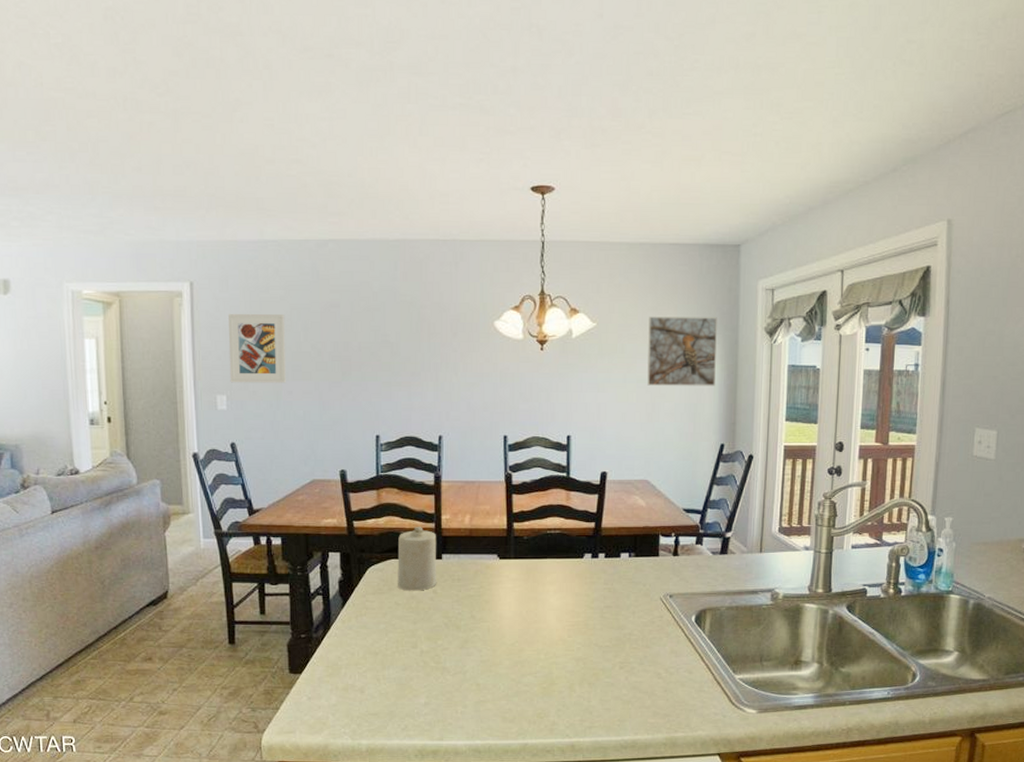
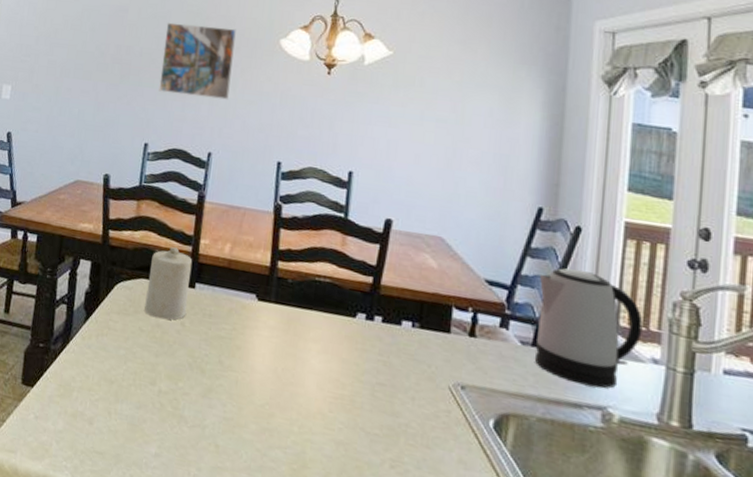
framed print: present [228,313,287,383] -> none [17,9,77,80]
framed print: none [382,314,452,384] -> present [158,22,236,100]
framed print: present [647,317,717,386] -> none [448,50,540,137]
kettle: none [722,488,798,576] -> present [534,268,643,389]

